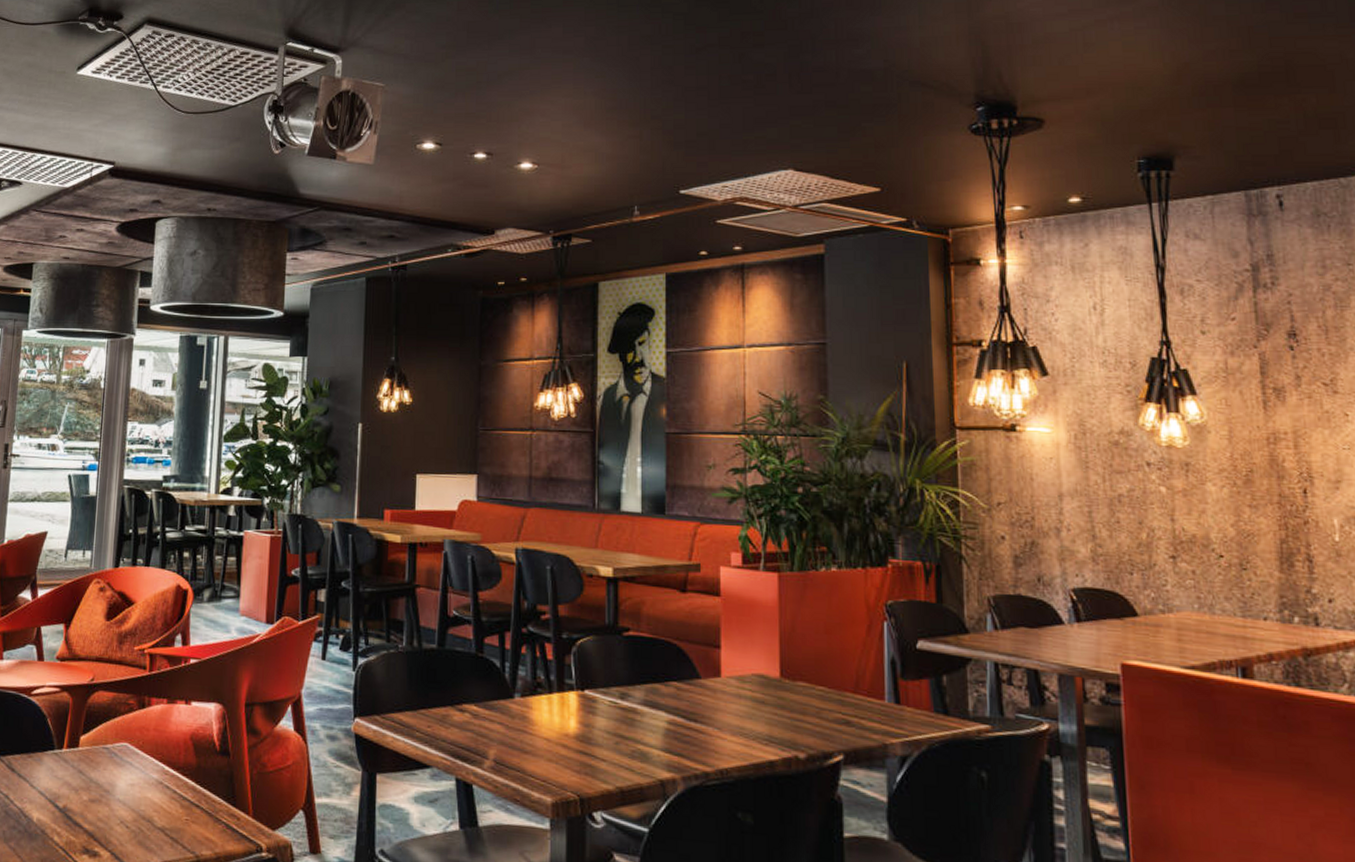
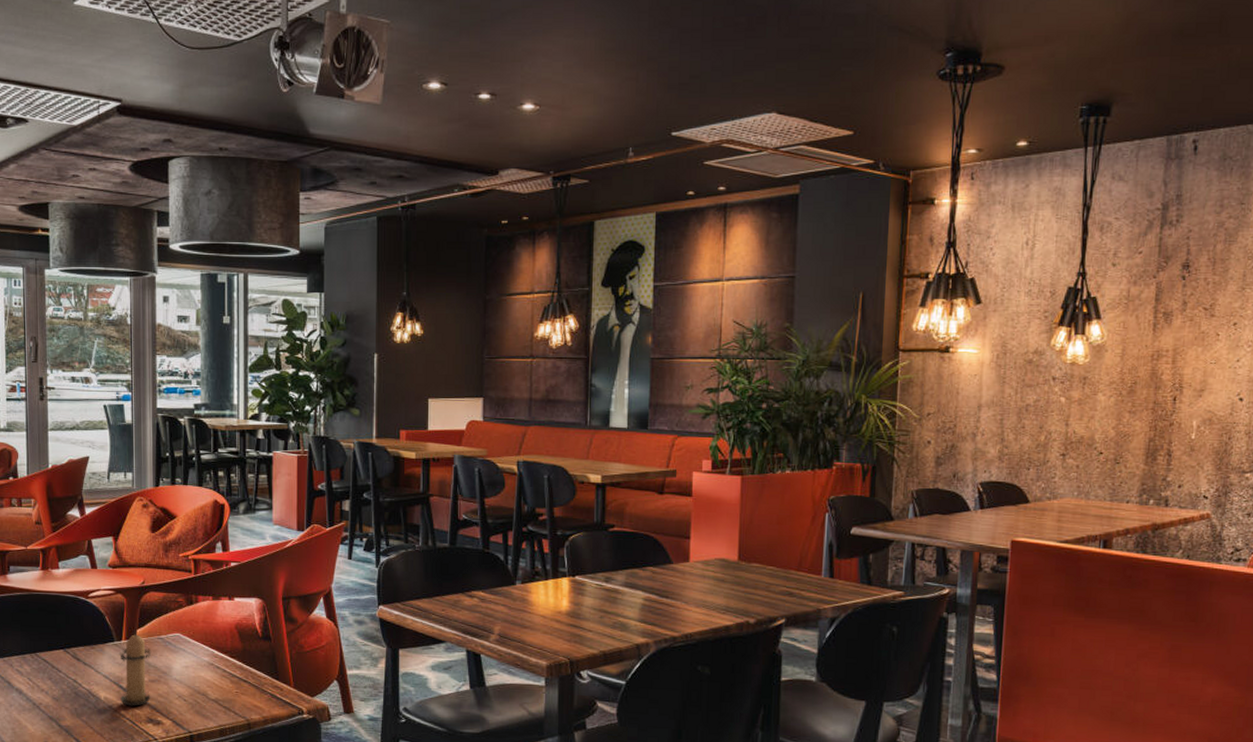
candle: none [55,736,95,832] -> present [119,629,152,706]

